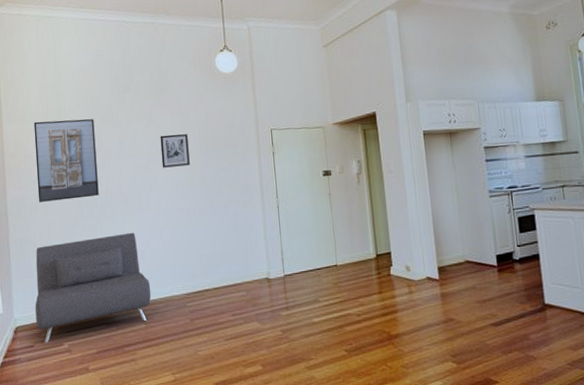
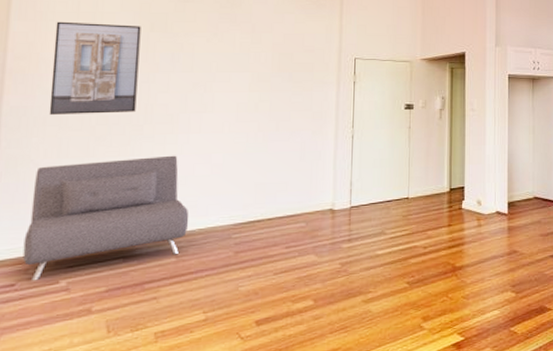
wall art: present [160,134,190,168] -> none [222,53,258,88]

